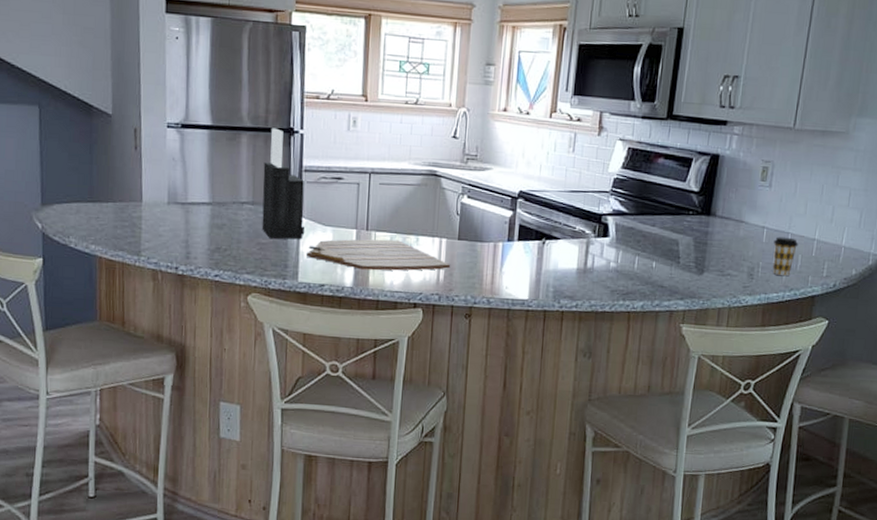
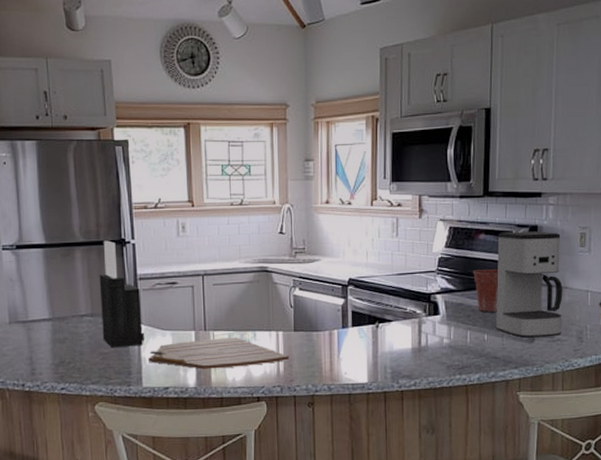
flower pot: none [648,194,675,240] -> present [473,269,499,313]
coffee maker: none [666,158,742,271] -> present [496,231,563,338]

